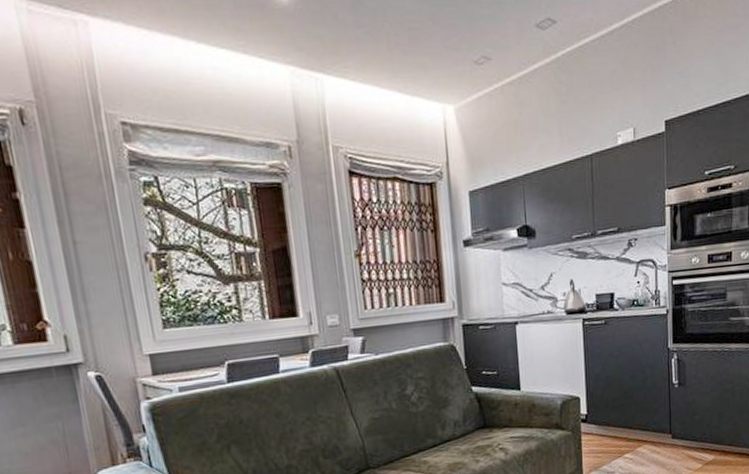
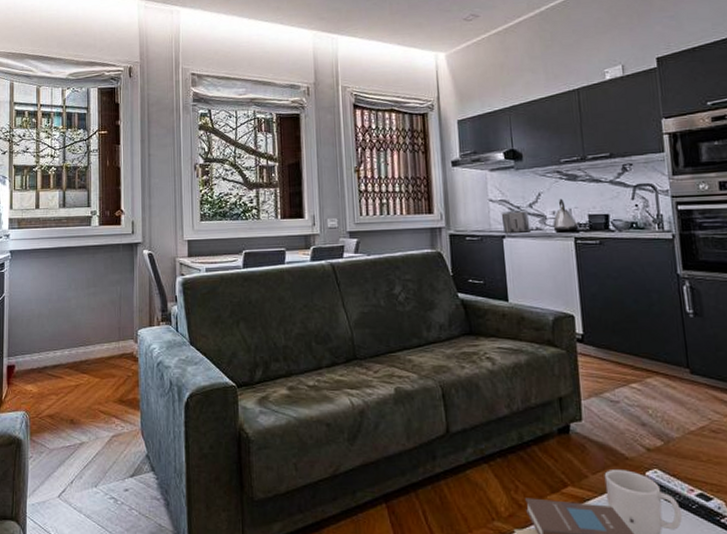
toaster: none [514,292,542,320] -> present [501,209,531,234]

